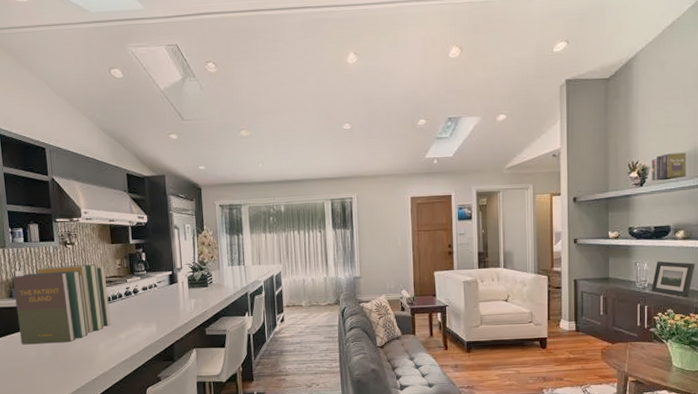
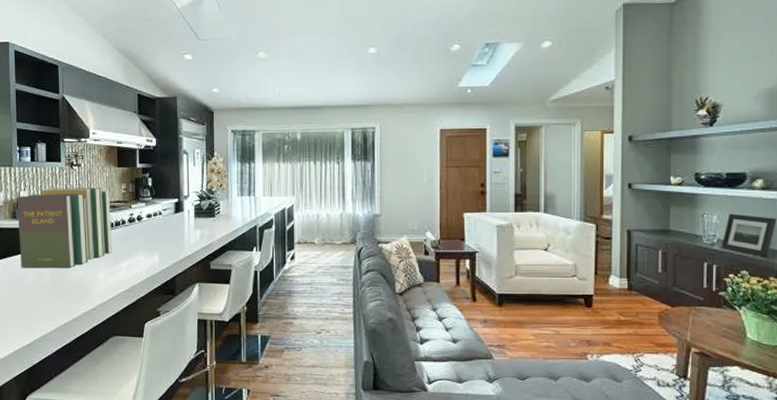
books: present [652,152,686,181] -> none [724,89,767,121]

